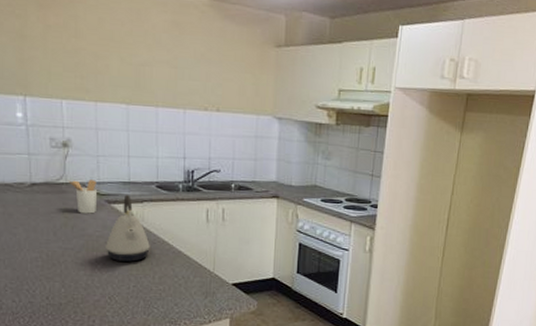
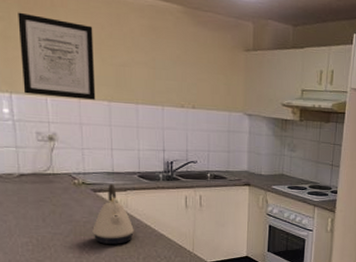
wall art: none [35,9,113,103] -> present [18,12,96,100]
utensil holder: present [68,180,98,214] -> none [55,170,84,202]

